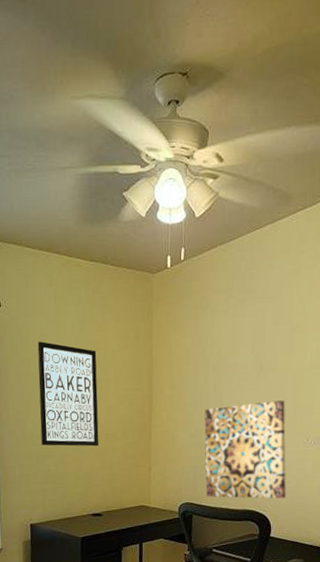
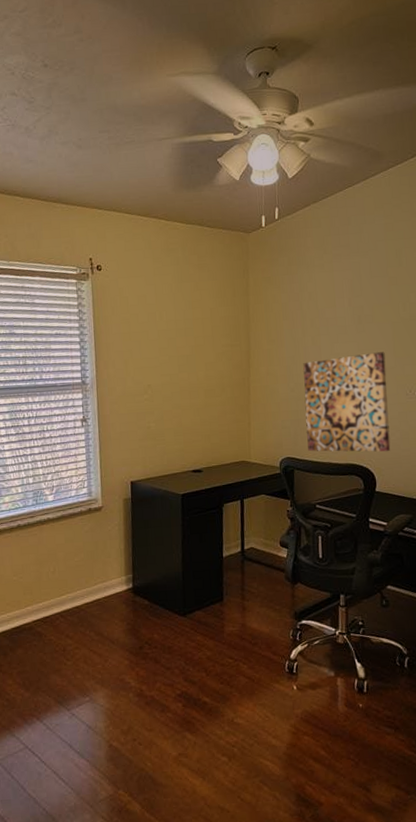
wall art: present [37,341,99,447] -> none [136,302,198,403]

